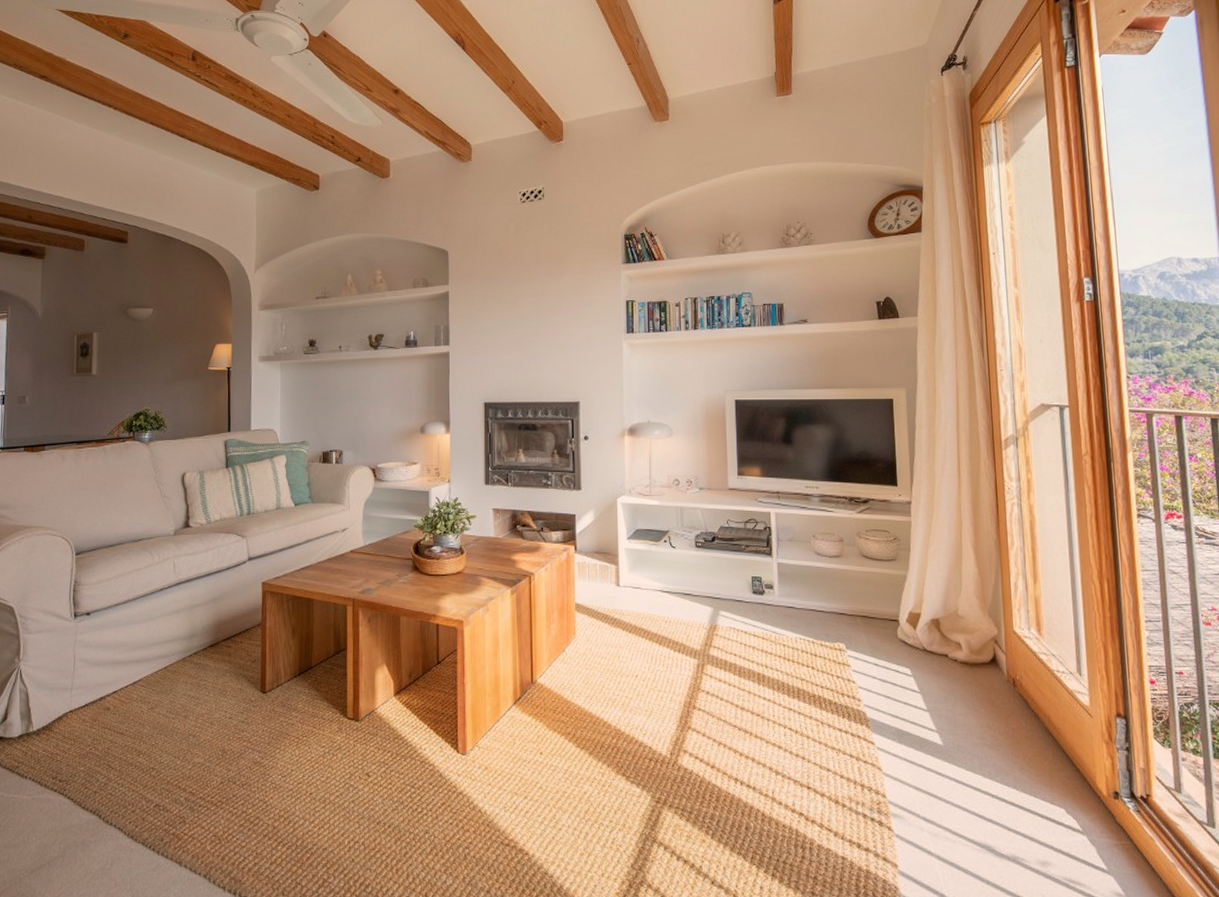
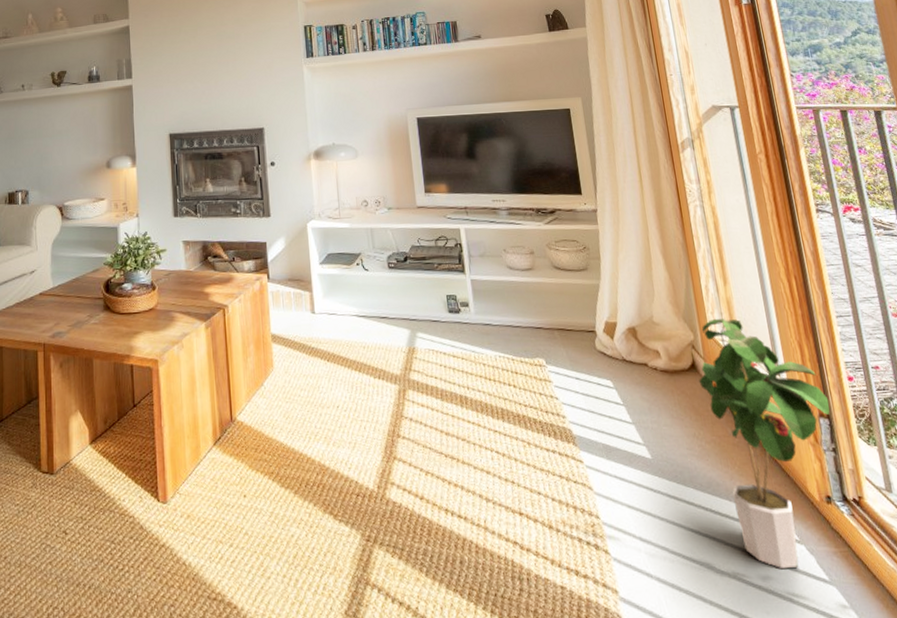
potted plant: none [998,616,1128,856] -> present [698,319,830,568]

